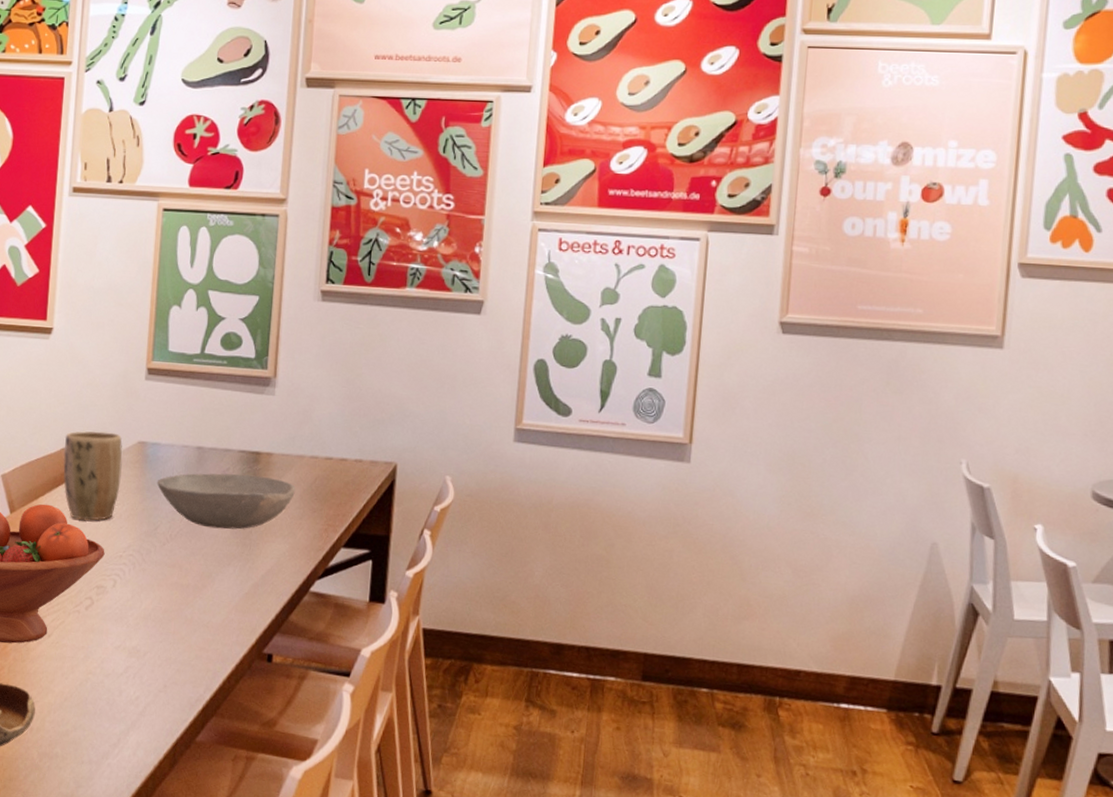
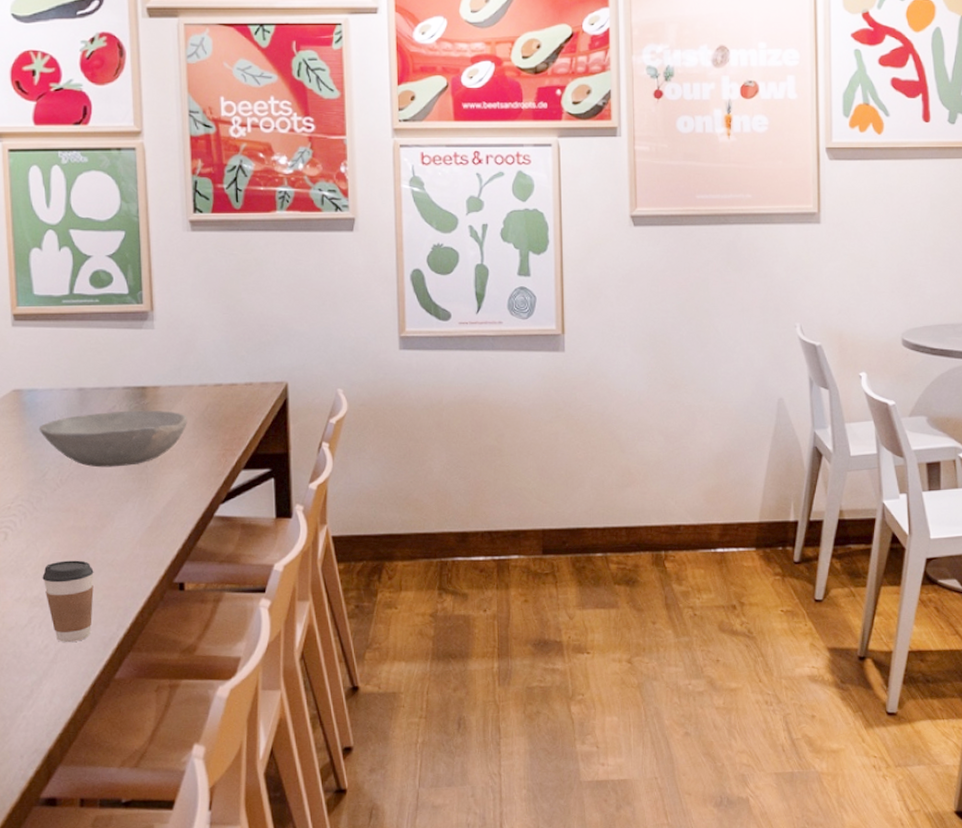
coffee cup: none [142,615,190,698] -> present [42,560,94,643]

